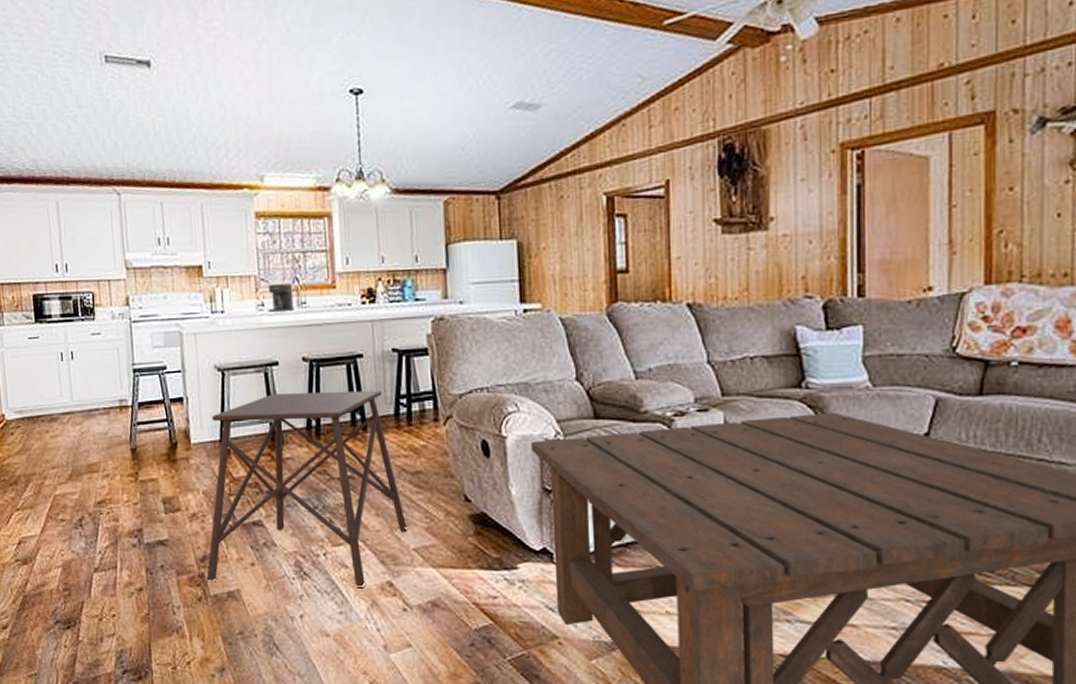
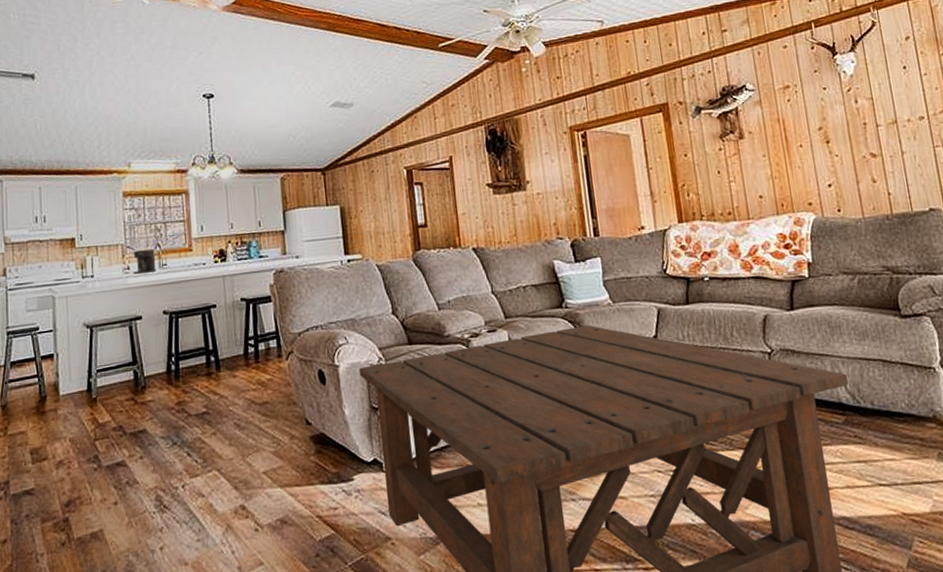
side table: present [206,390,407,589] -> none [70,334,257,526]

